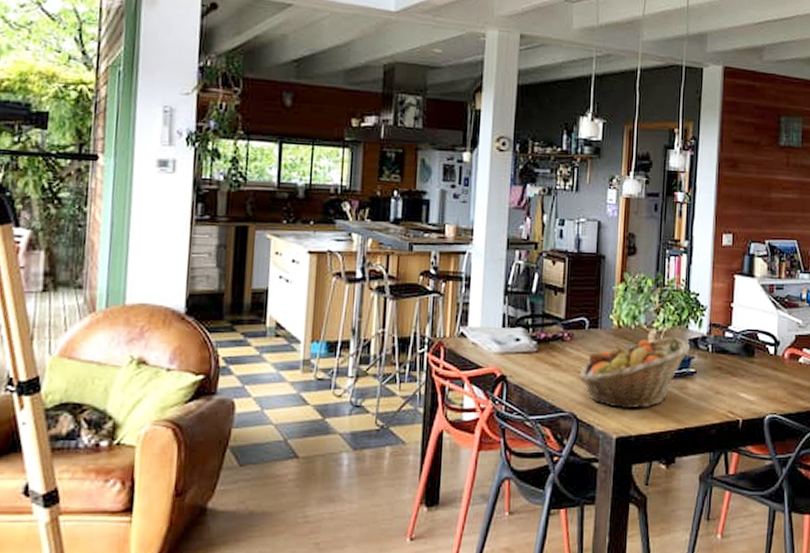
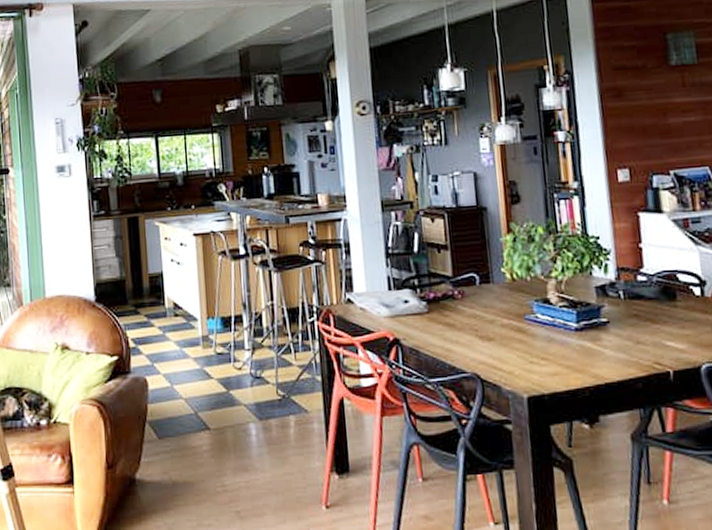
fruit basket: present [579,337,691,409] -> none [477,286,599,366]

